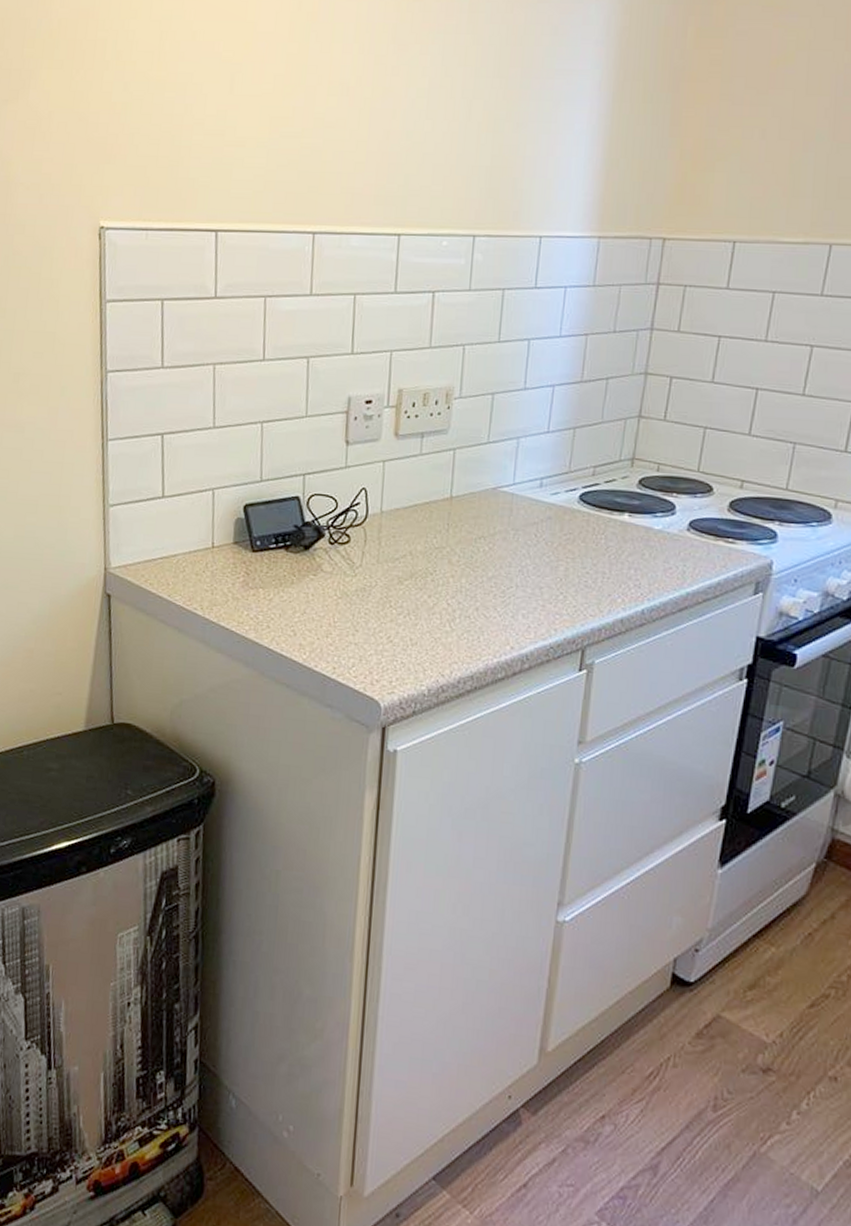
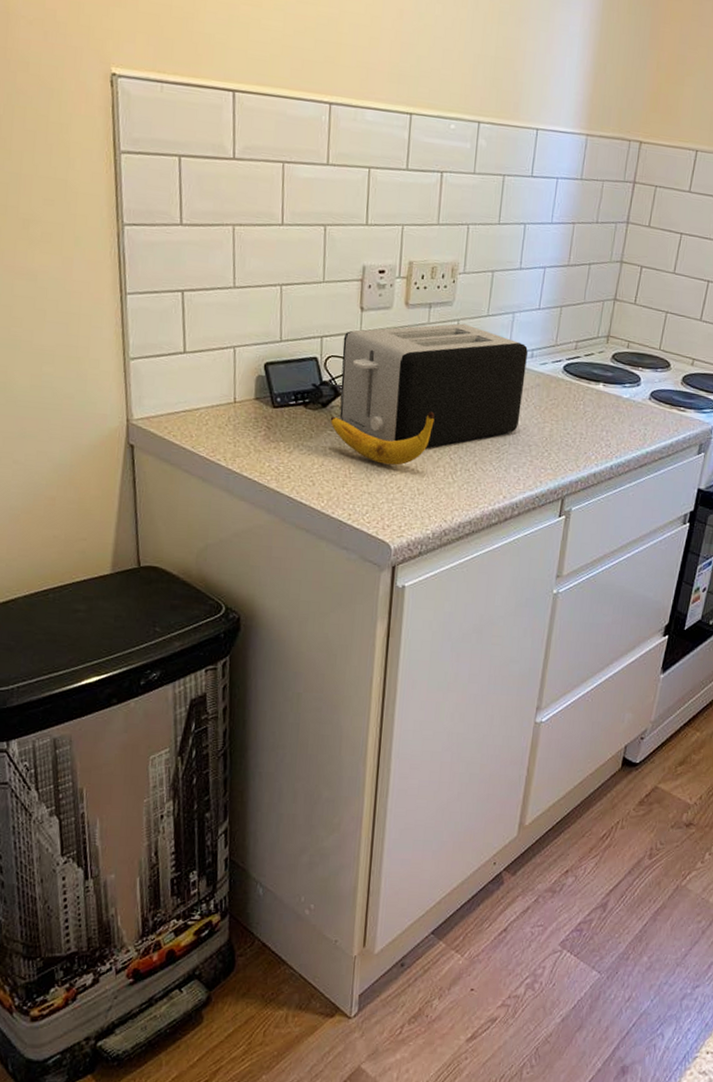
banana: none [312,552,429,613] -> present [330,412,435,466]
toaster: none [323,452,536,592] -> present [339,323,528,448]

